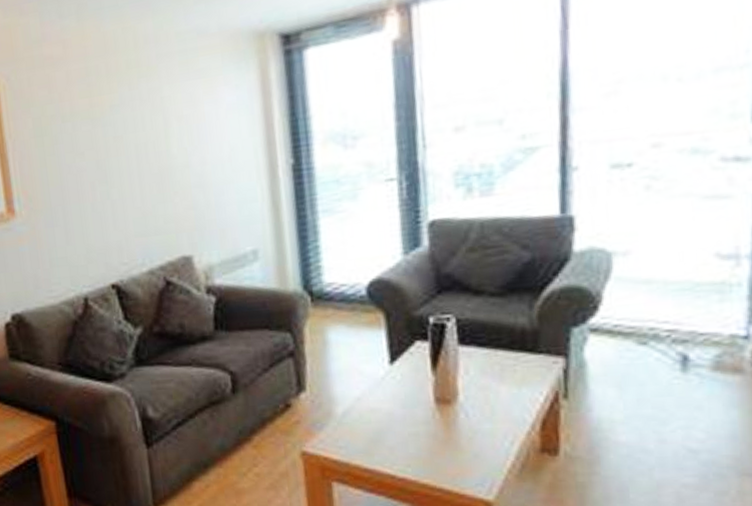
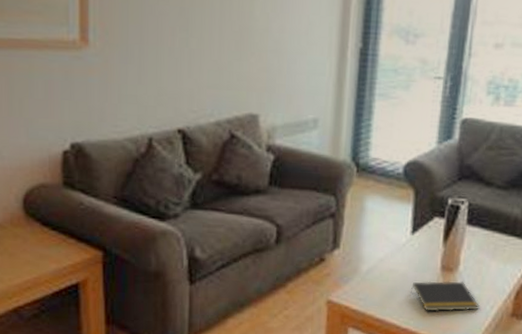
notepad: none [401,415,495,455] -> present [411,281,479,312]

